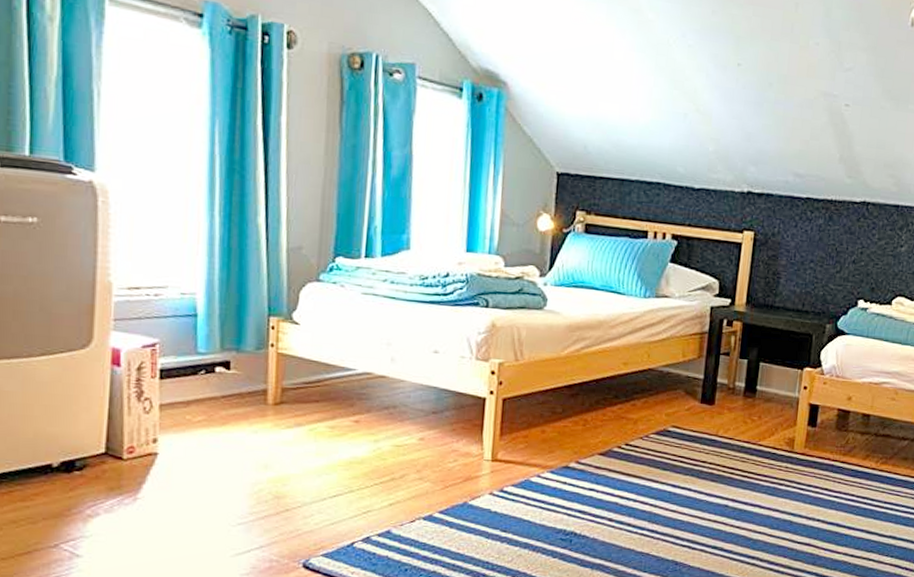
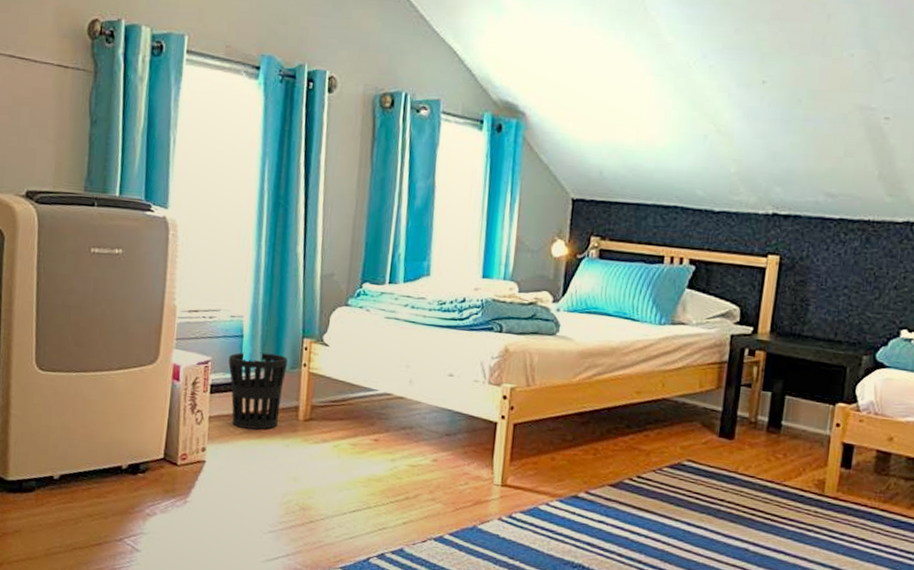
wastebasket: none [181,333,252,416] -> present [228,352,288,430]

